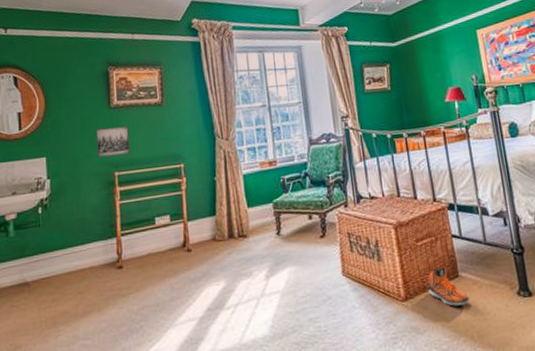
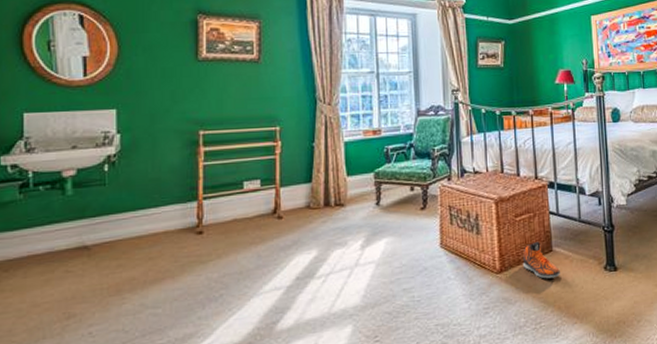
wall art: present [96,125,130,158] -> none [180,81,219,114]

